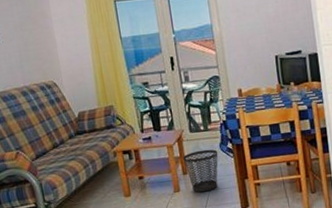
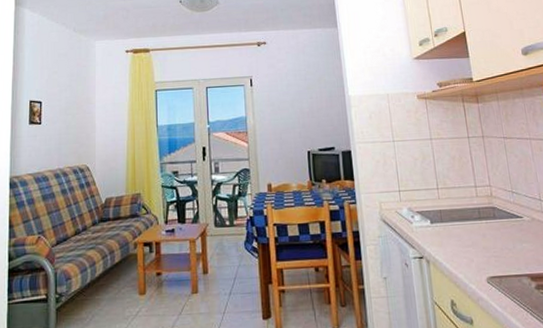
wastebasket: present [183,149,218,193] -> none [205,247,242,296]

